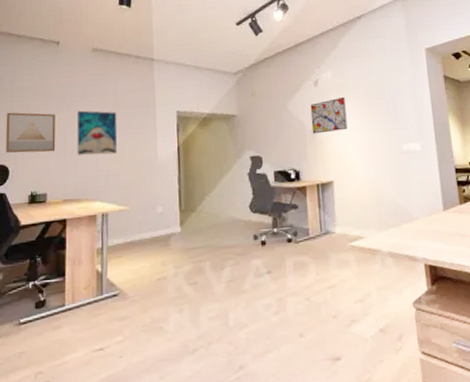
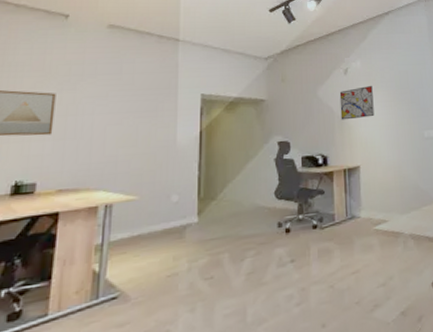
wall art: present [77,110,117,155] -> none [79,90,132,140]

